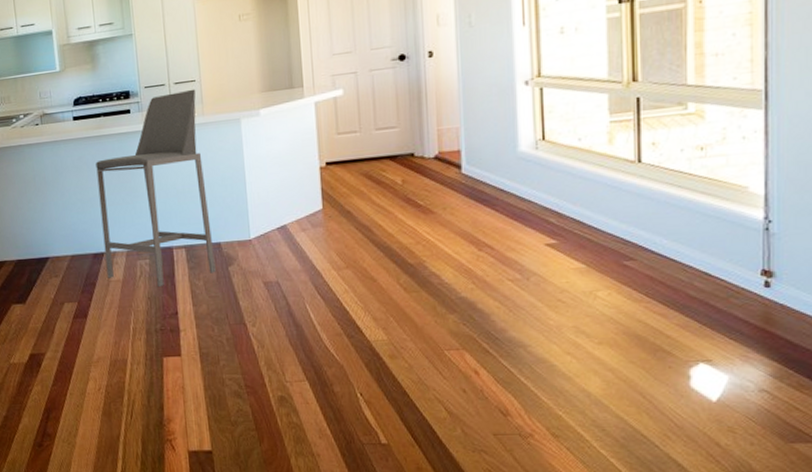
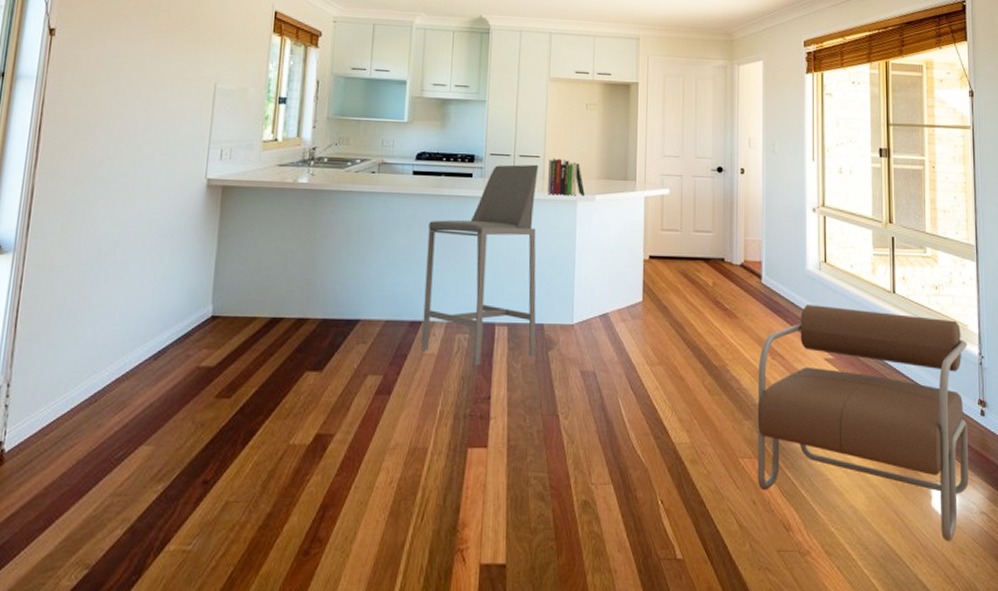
books: none [206,77,248,118] -> present [548,158,585,197]
armchair: none [461,183,747,421] -> present [757,304,969,542]

